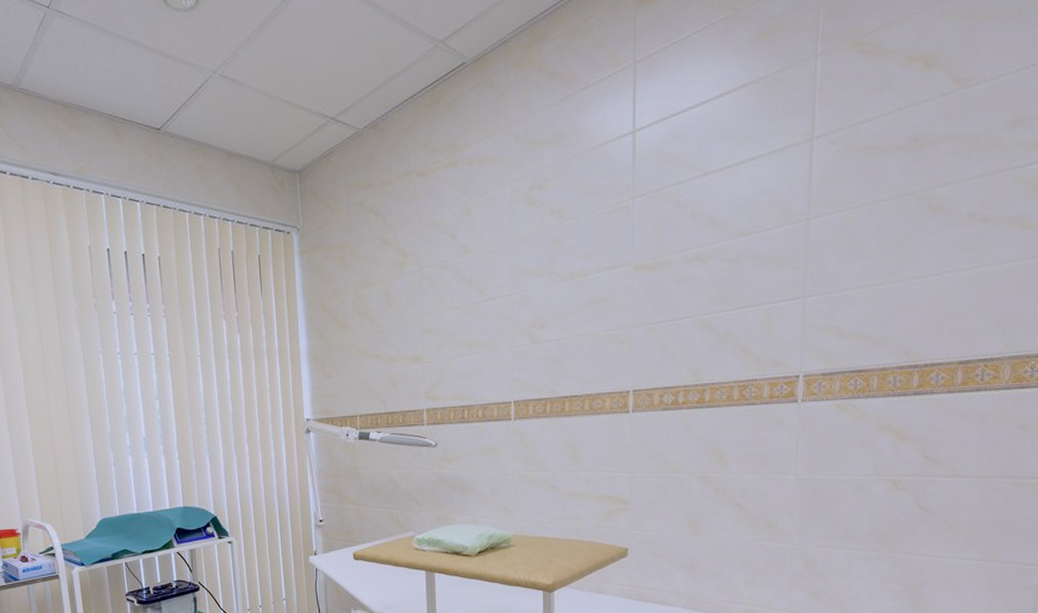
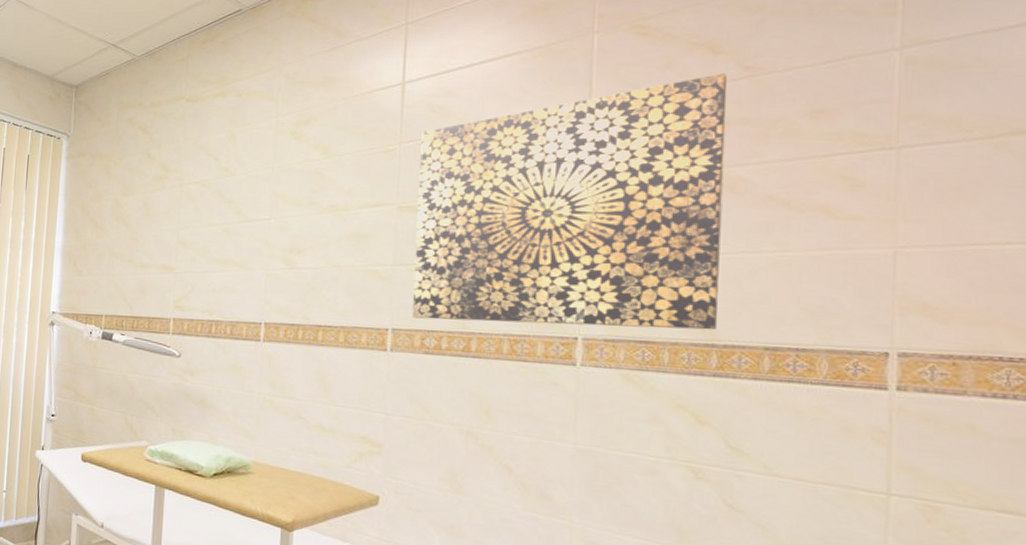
wall art: none [650,87,939,377] -> present [411,72,727,330]

